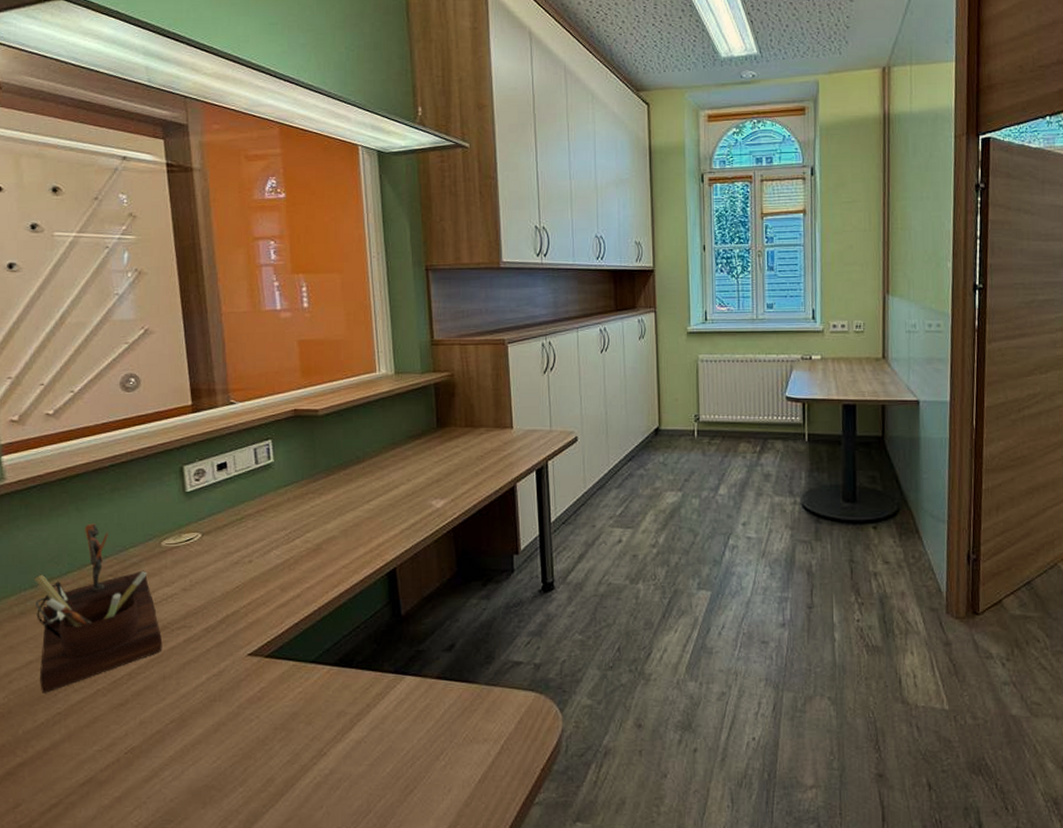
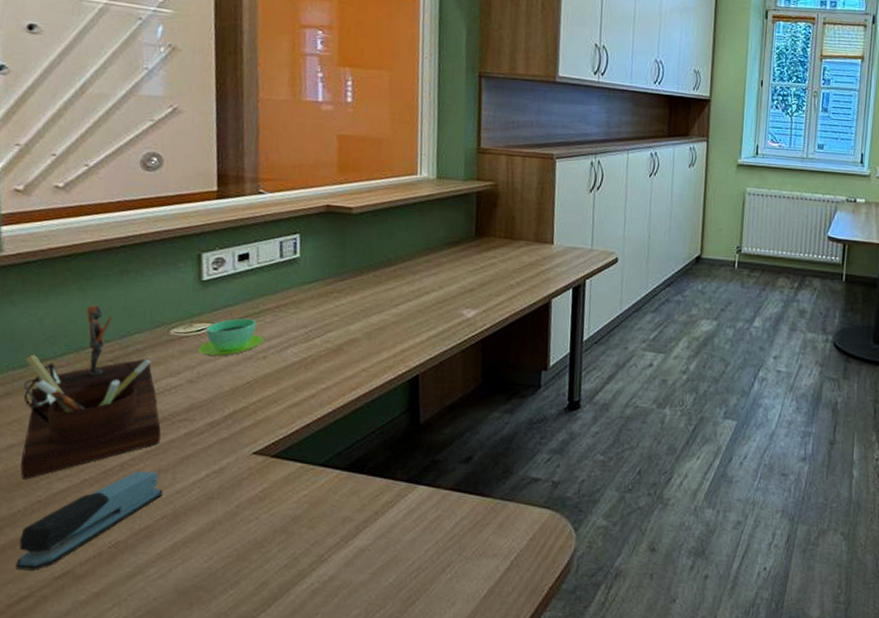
stapler: none [44,679,169,779] -> present [15,471,163,570]
cup: none [188,525,248,564] -> present [198,318,264,357]

